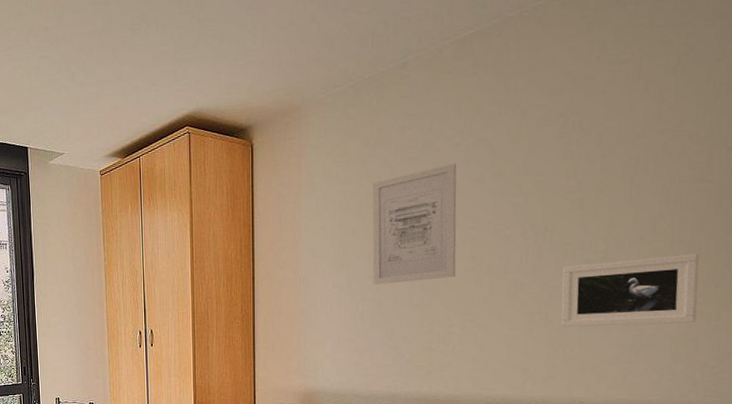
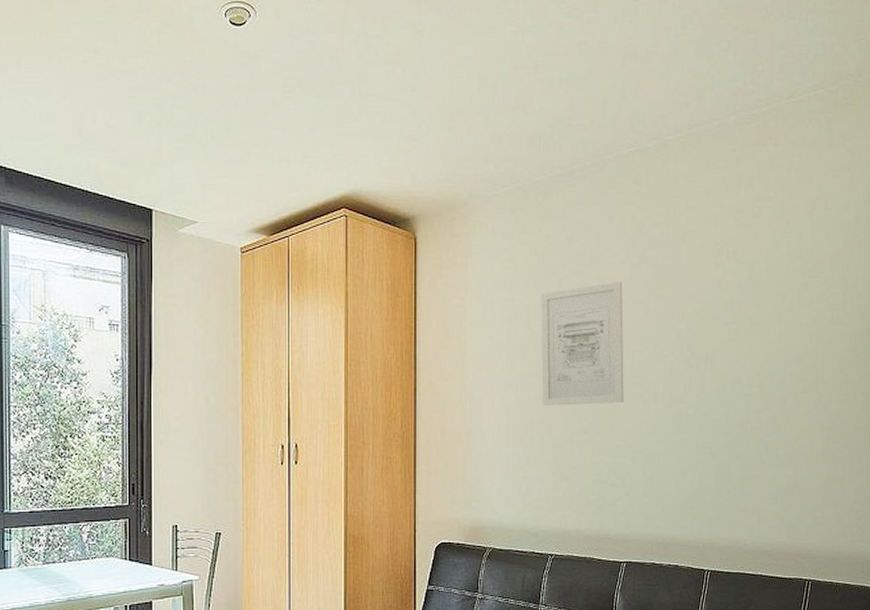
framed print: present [561,254,699,327] -> none [723,395,842,465]

